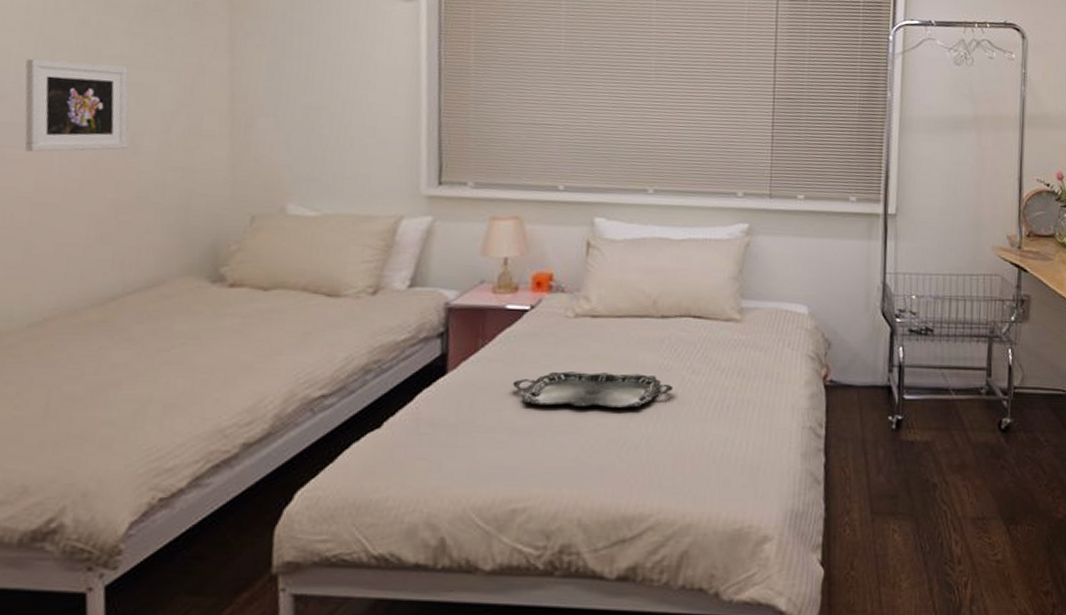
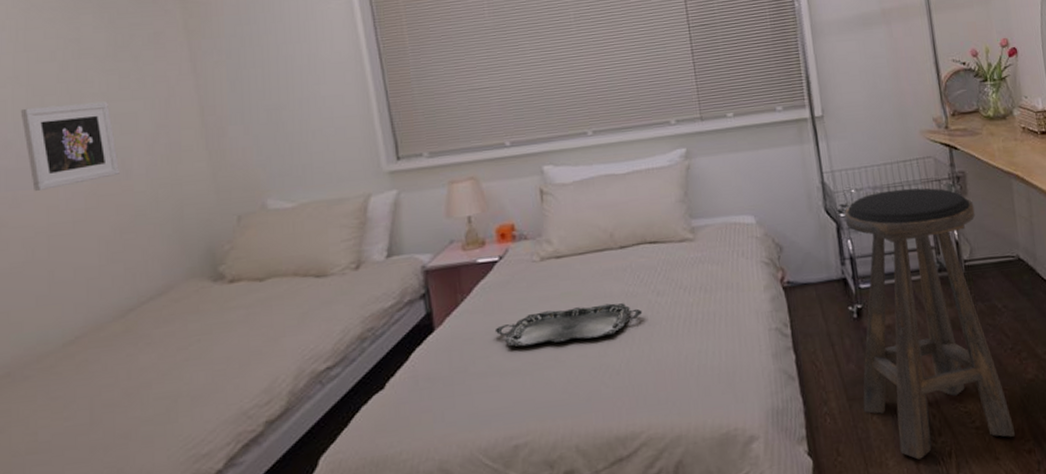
stool: none [886,302,1035,585] -> present [844,188,1015,460]

